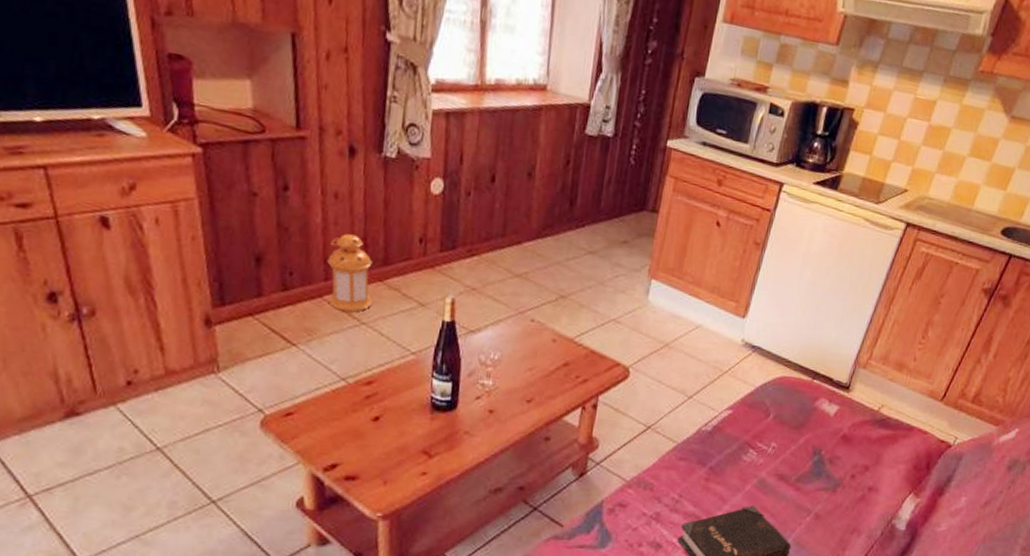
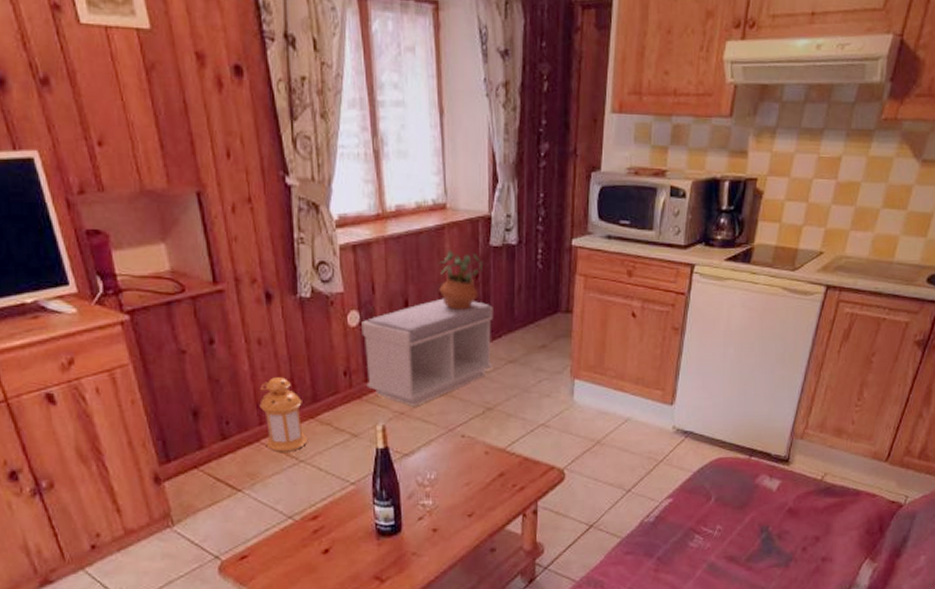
bench: none [441,179,581,284] -> present [361,298,494,407]
potted plant: none [528,132,577,195] -> present [437,250,484,310]

